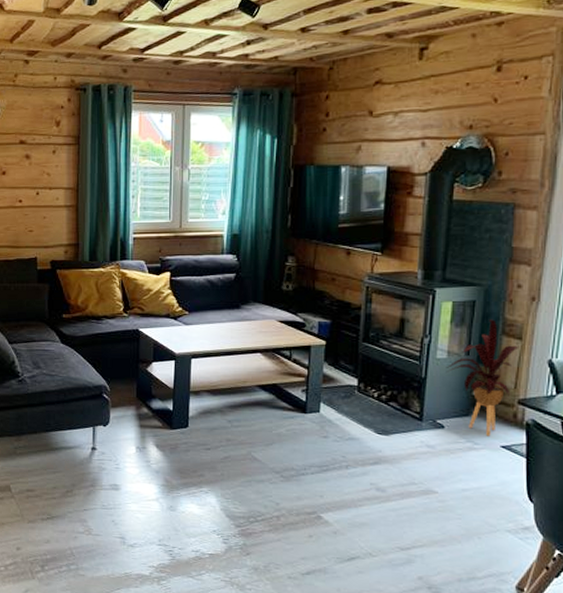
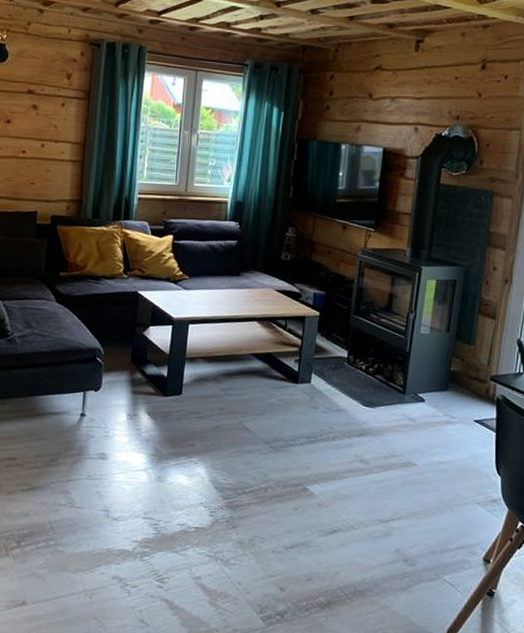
house plant: present [446,319,519,436] -> none [428,298,493,411]

